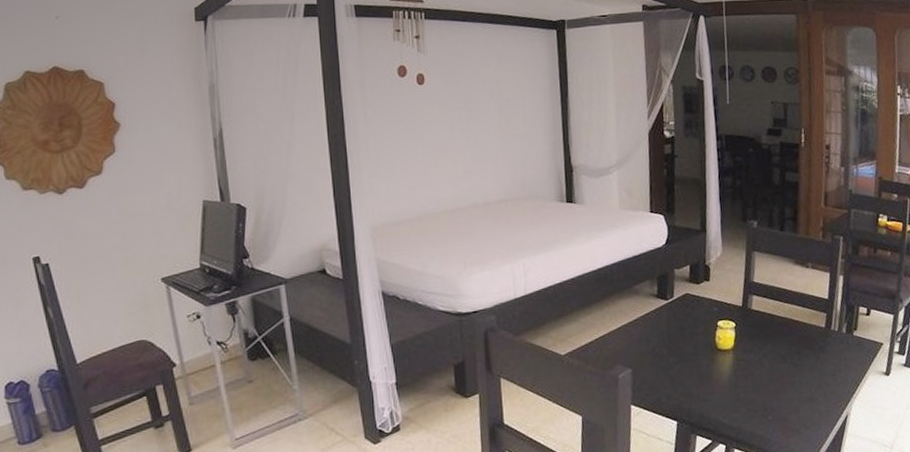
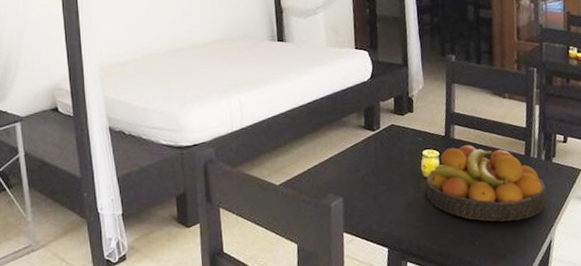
fruit bowl: none [719,316,846,396] -> present [425,145,548,222]

